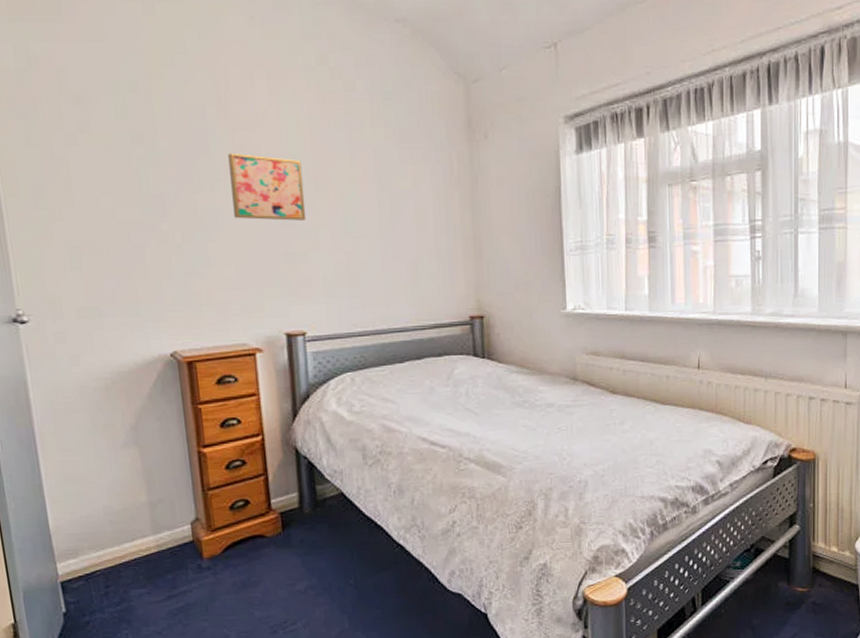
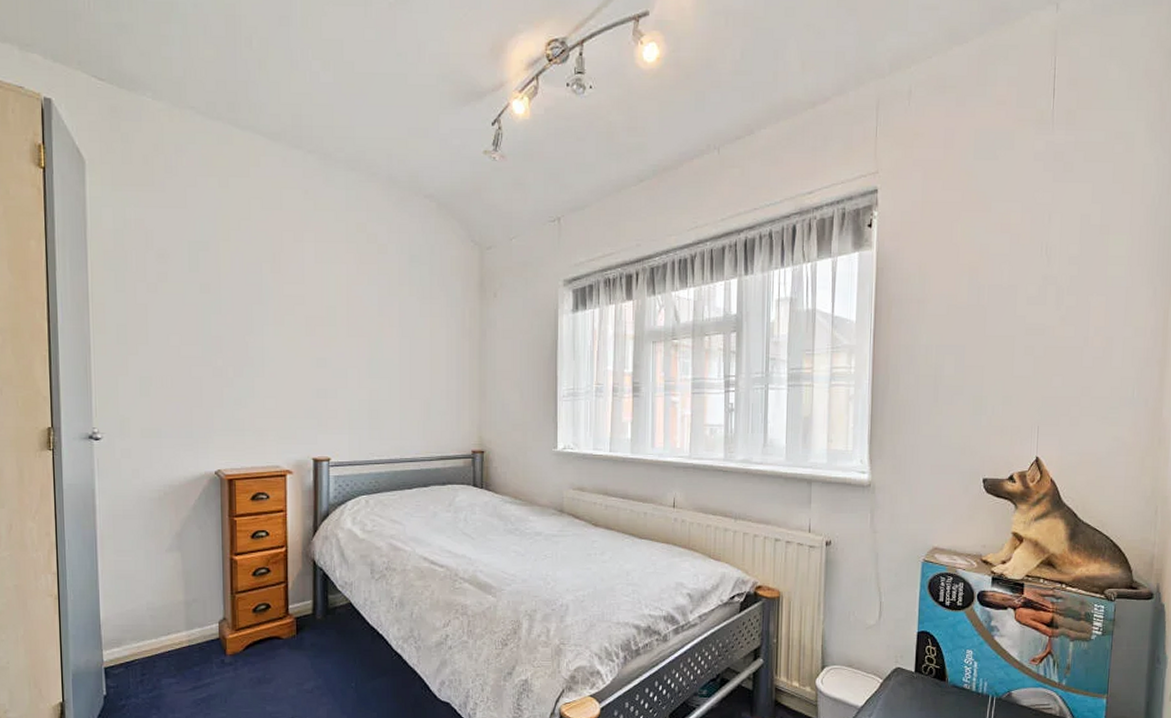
wall art: present [228,153,307,221] -> none [277,302,338,362]

